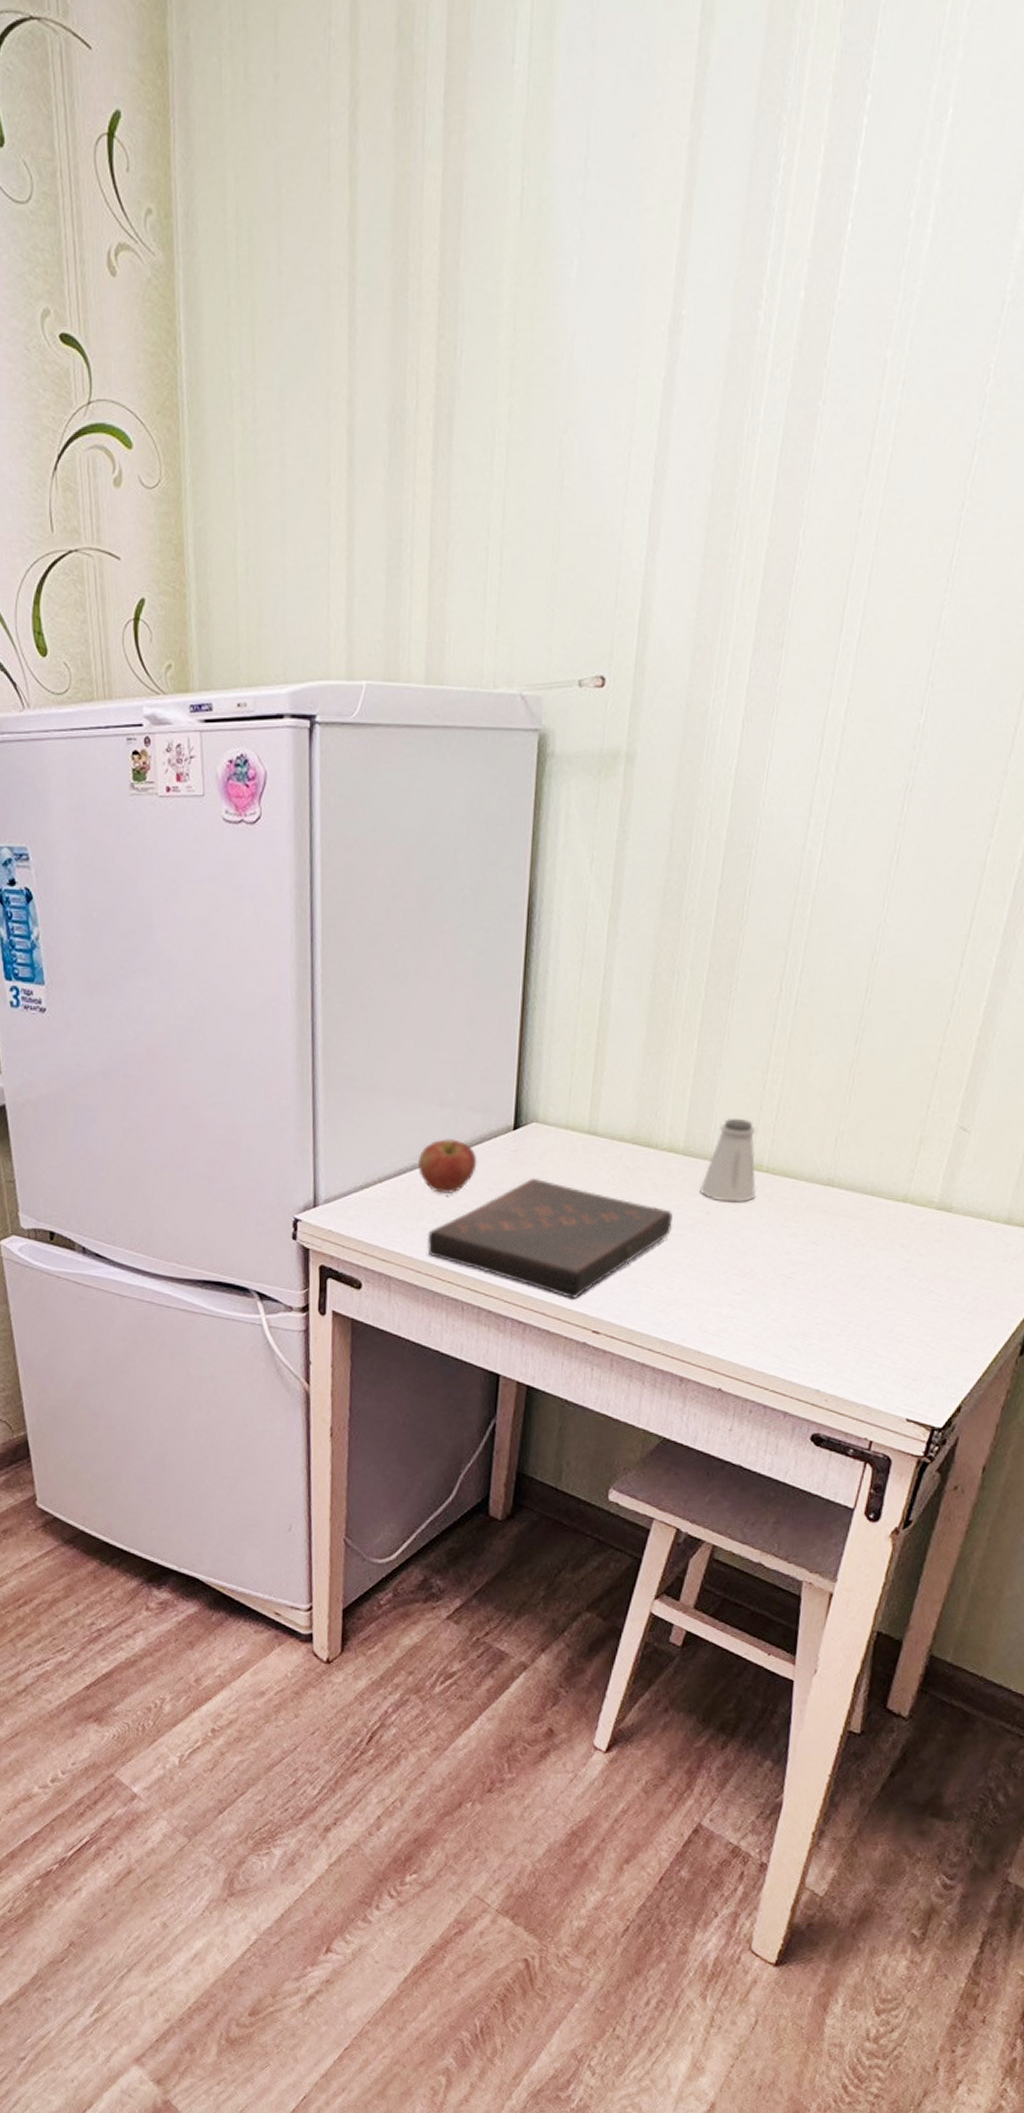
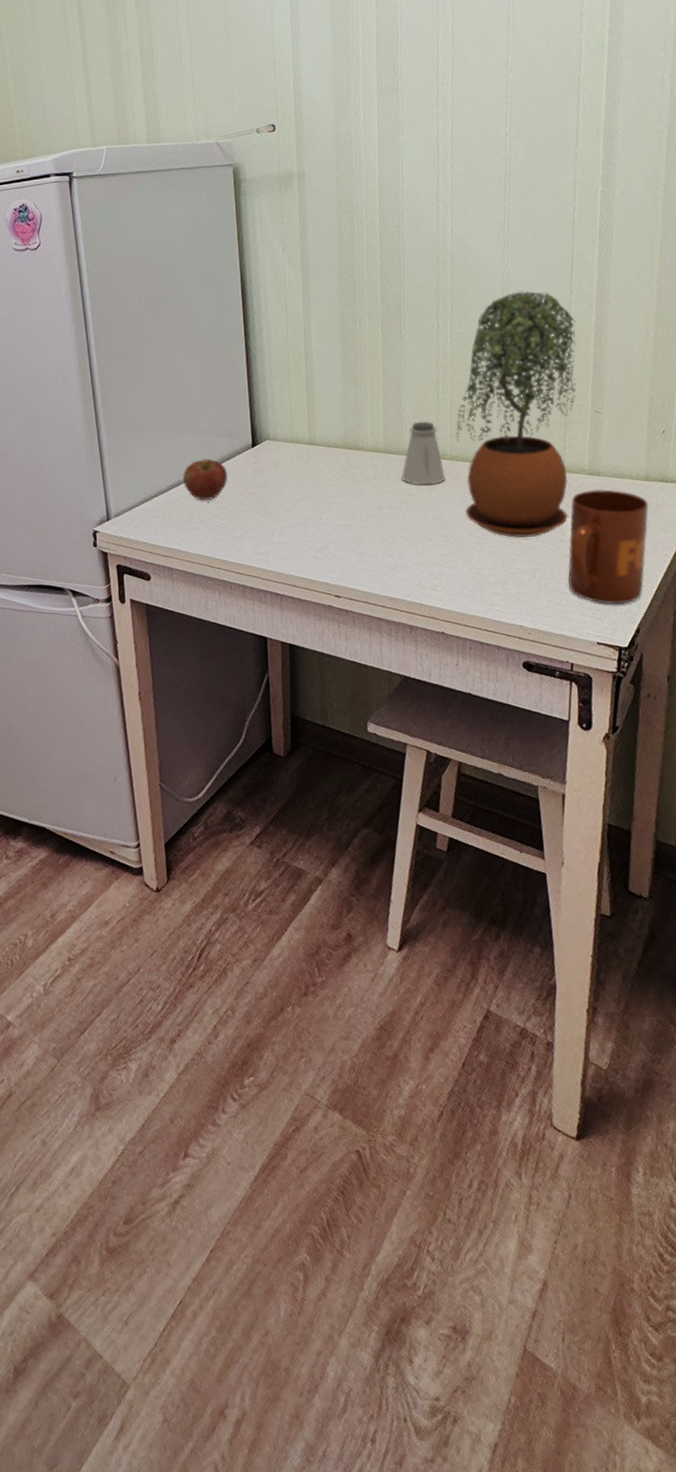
book: present [426,1177,673,1298] -> none [196,481,385,571]
potted plant: none [773,956,960,1281] -> present [455,291,576,538]
mug: none [885,1228,1004,1375] -> present [567,489,649,605]

